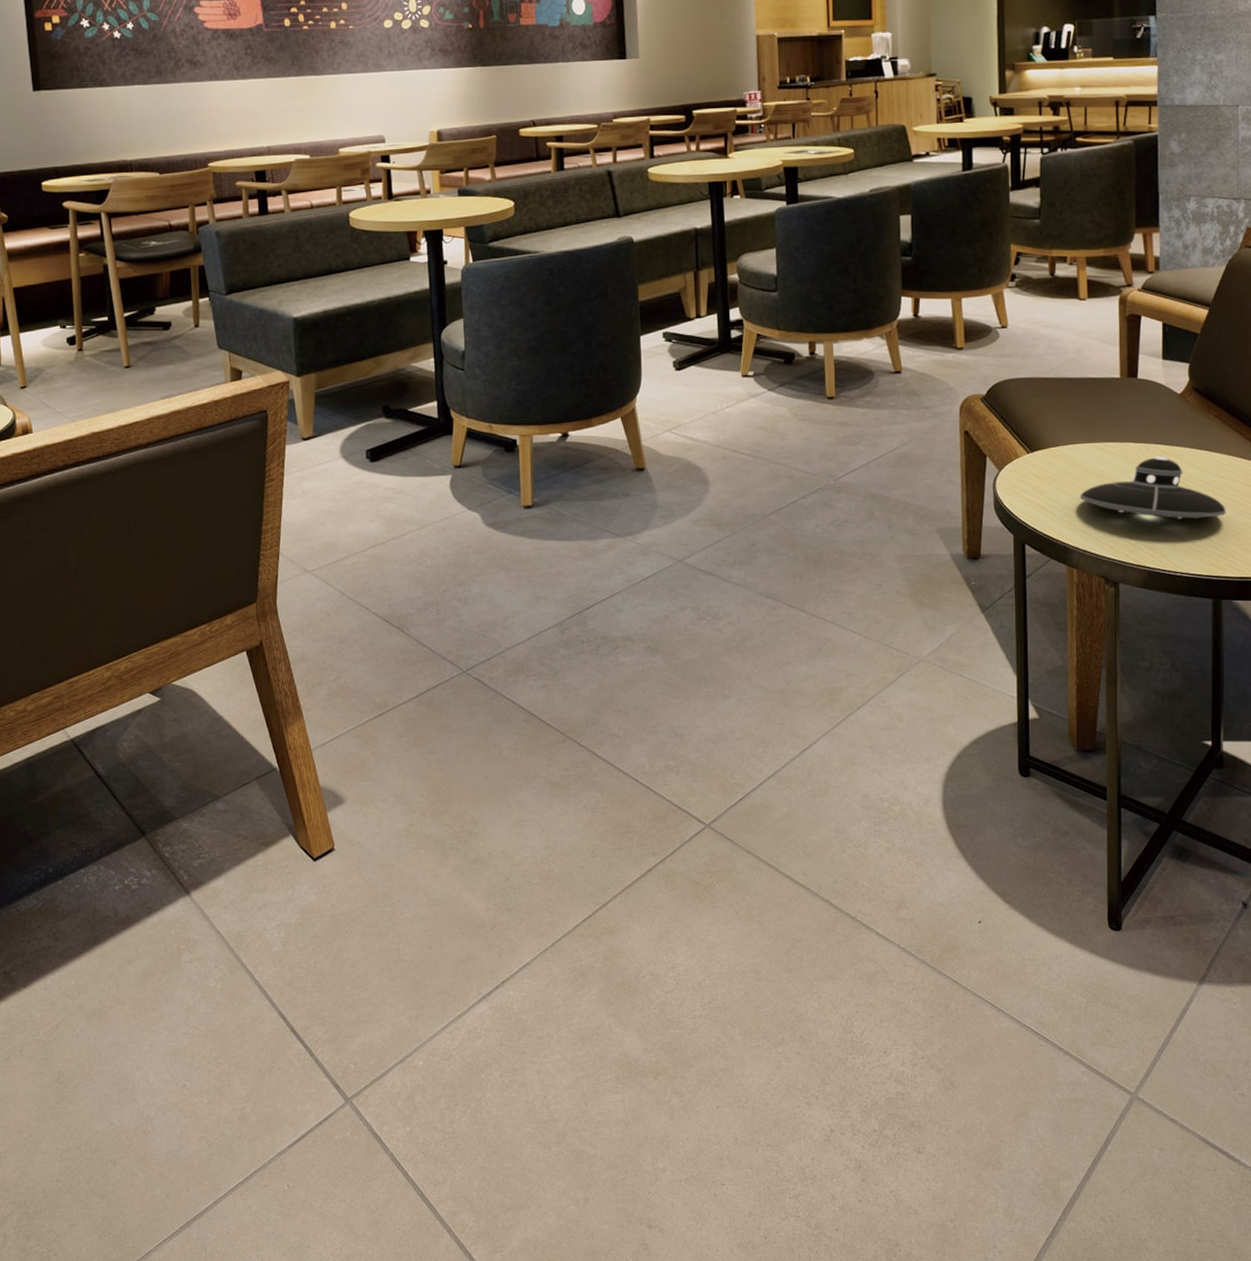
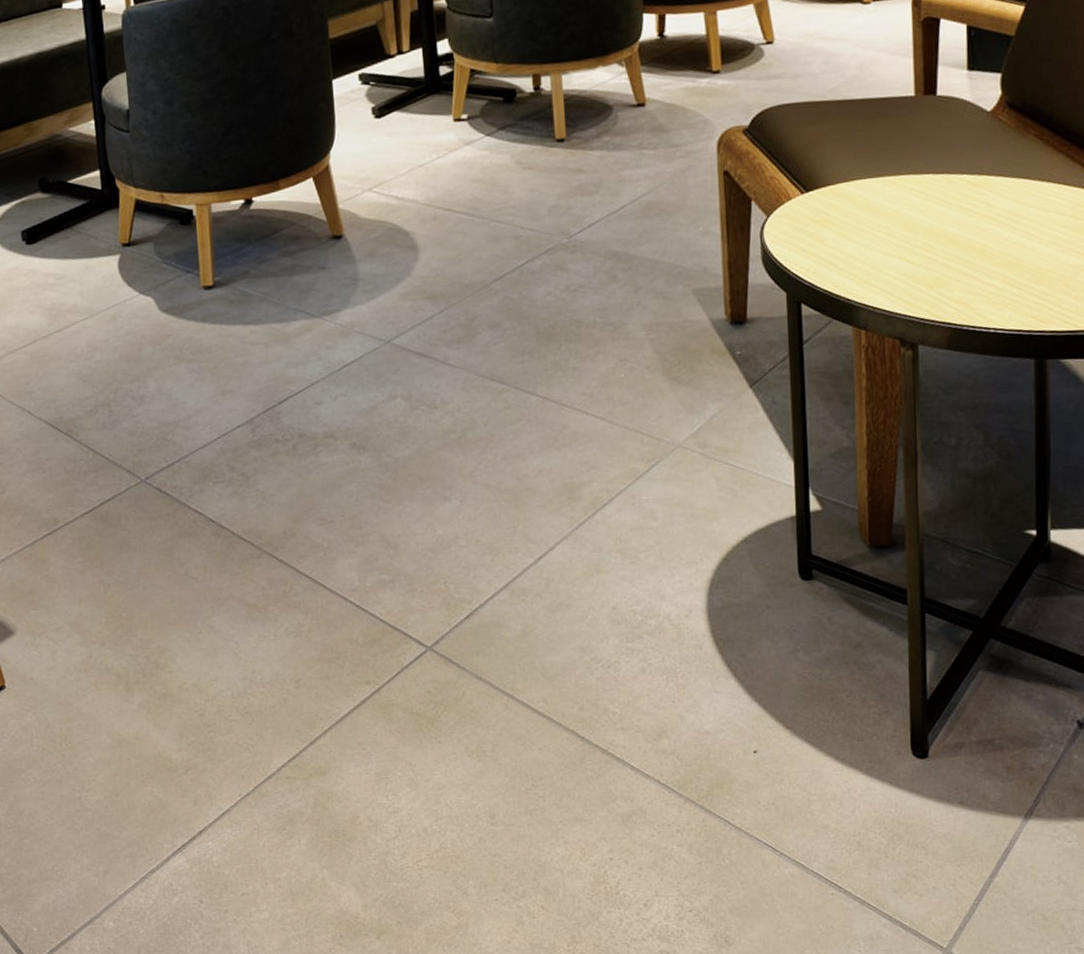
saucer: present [1079,455,1227,519] -> none [867,187,1051,264]

